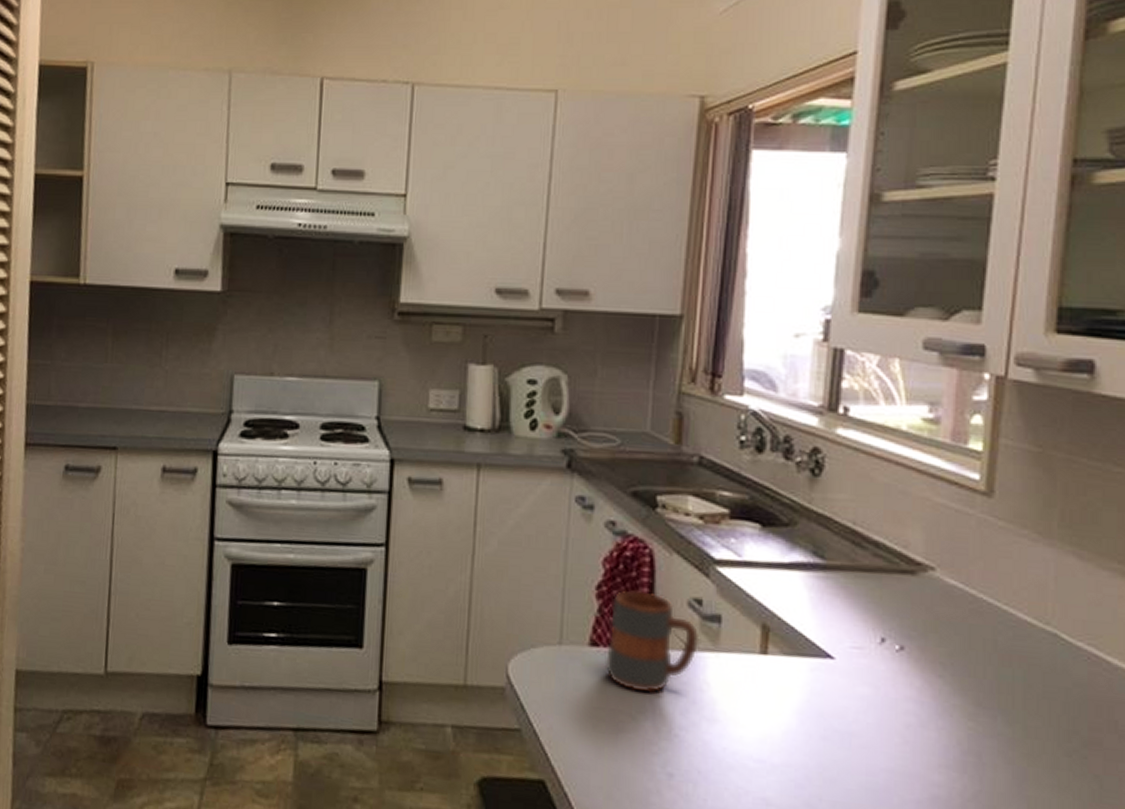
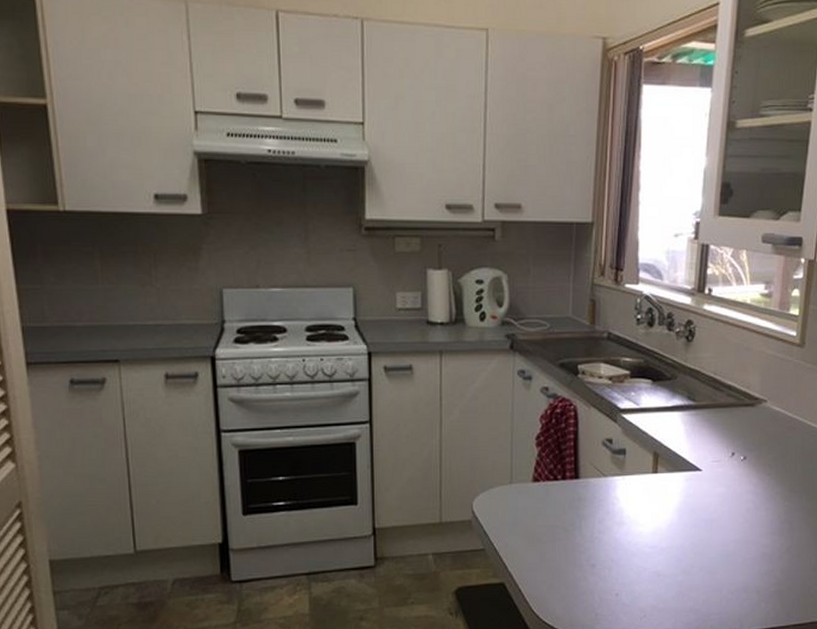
mug: present [606,590,700,693] -> none [545,437,611,511]

